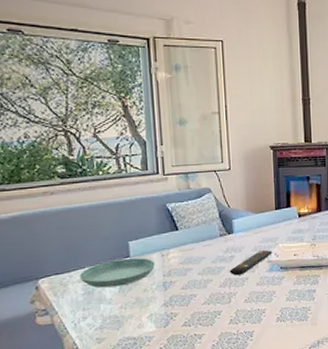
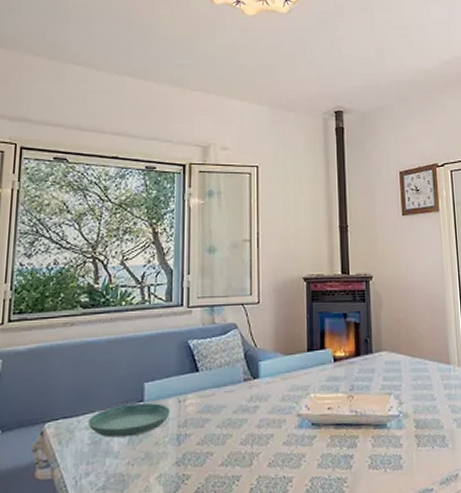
remote control: present [229,250,272,276] -> none [252,401,303,431]

